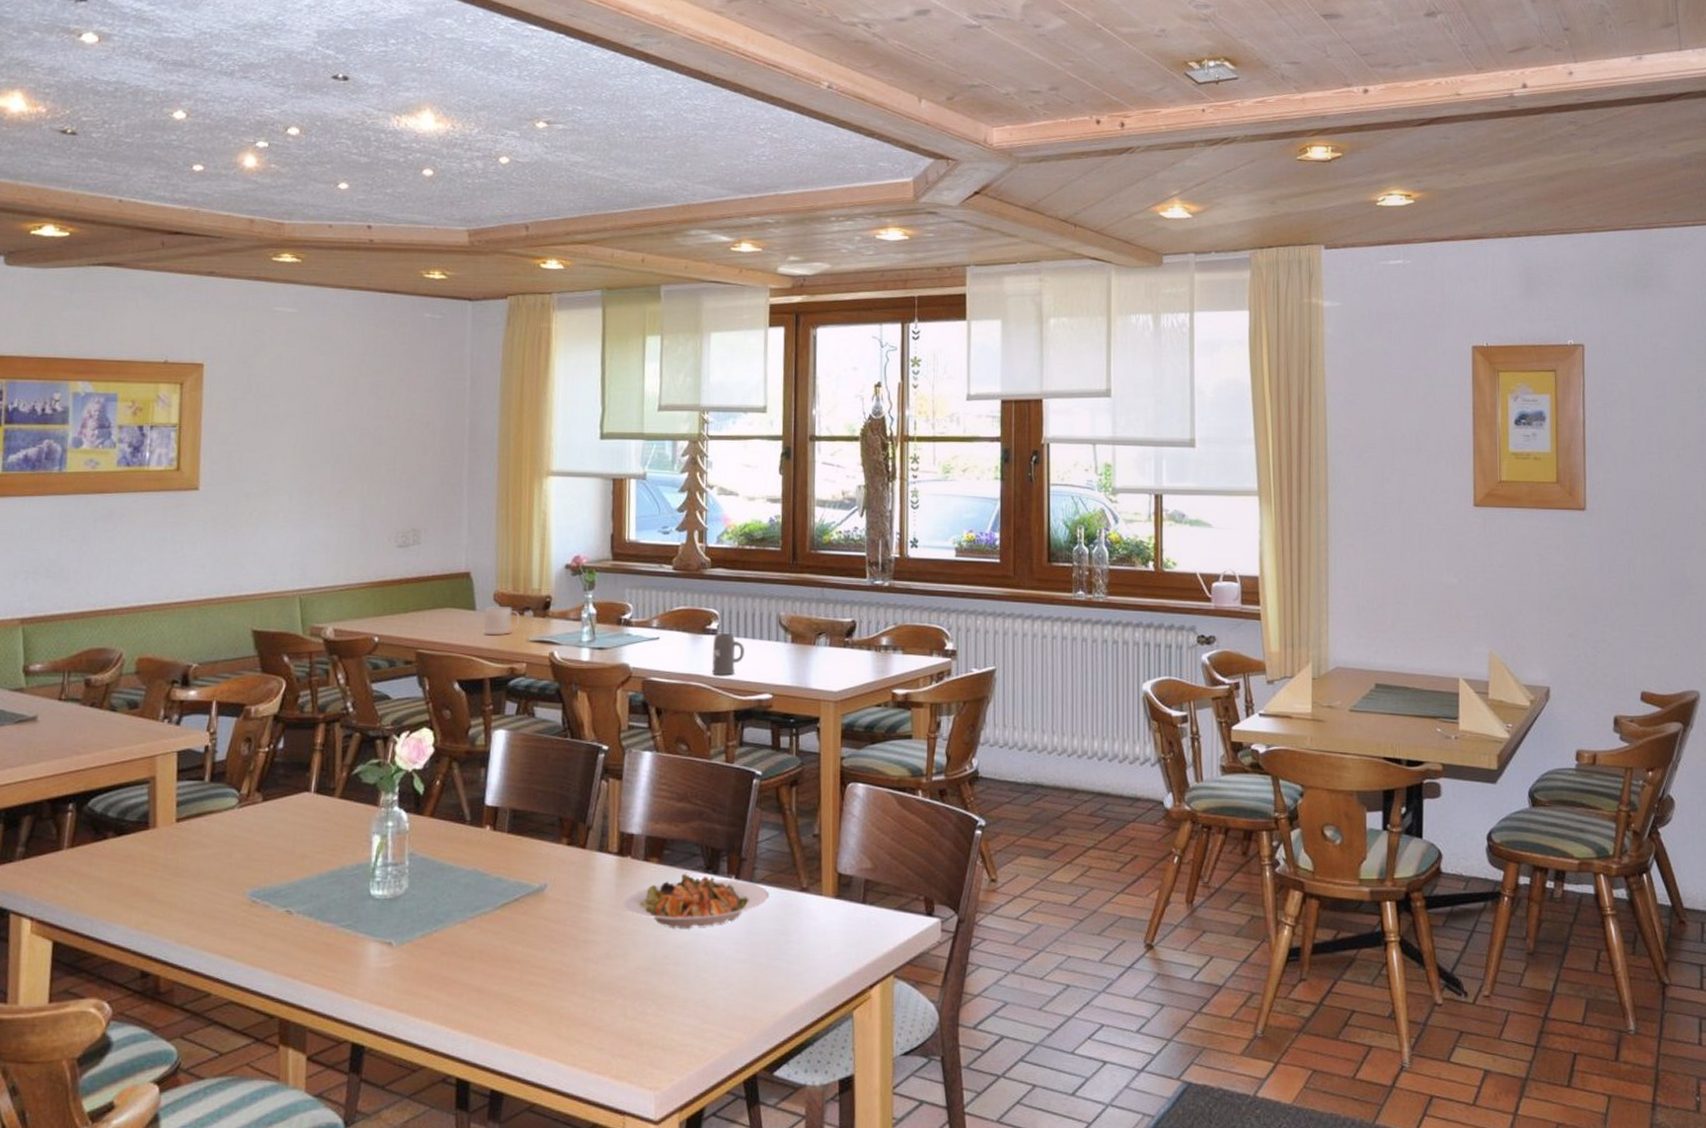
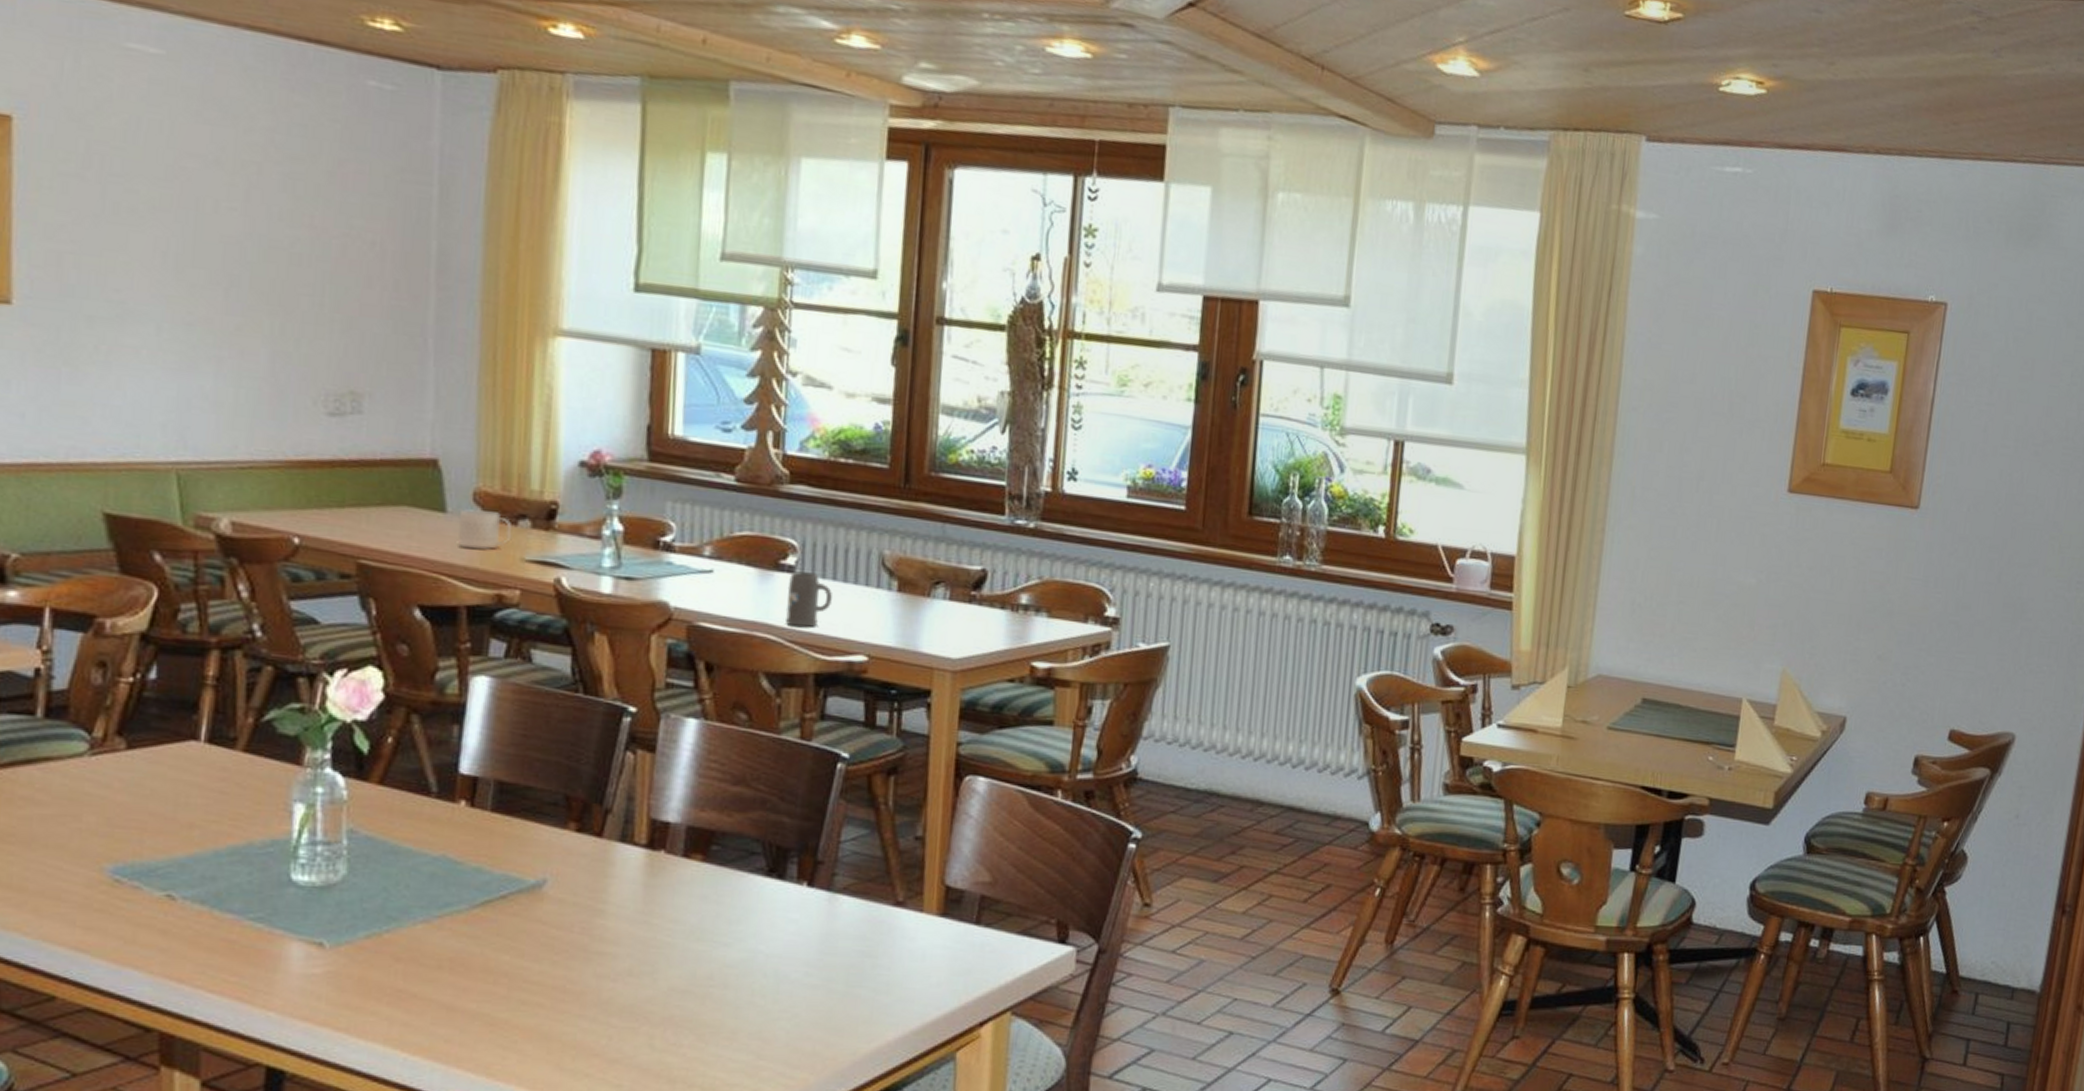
salad: present [622,873,770,928] -> none [652,875,854,944]

